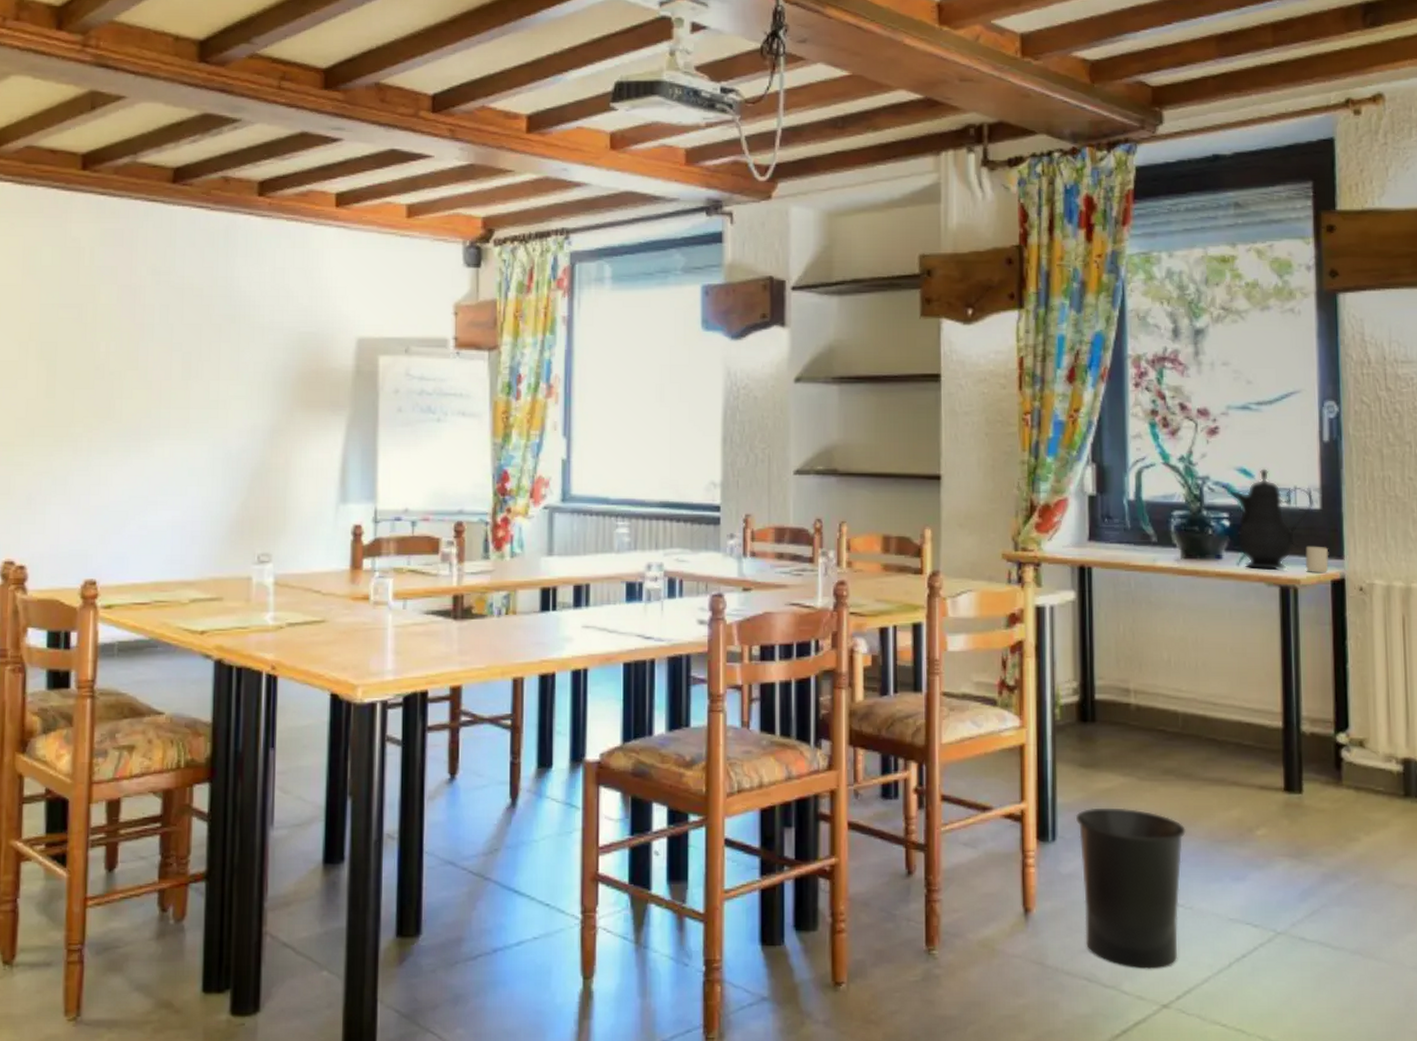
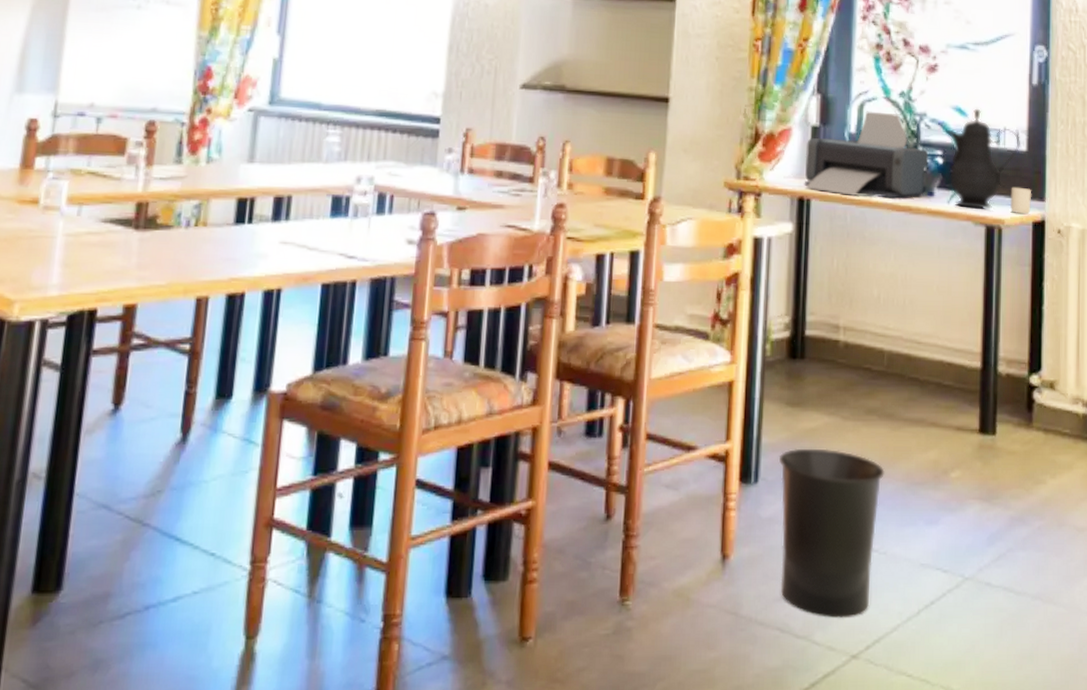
printer: none [1083,477,1214,563] -> present [804,111,929,199]

